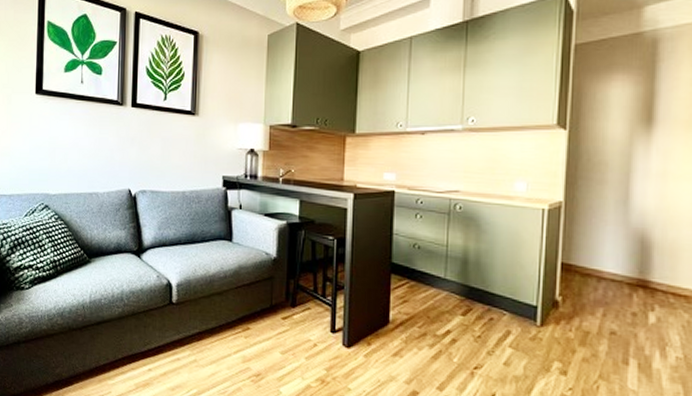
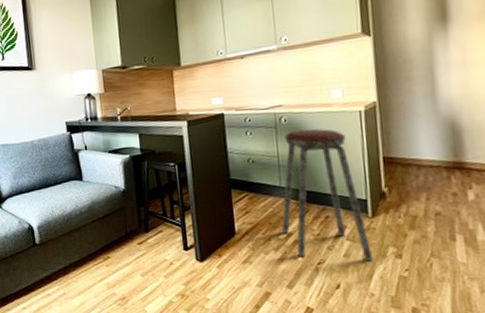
music stool: none [441,220,536,374] -> present [282,128,374,262]

